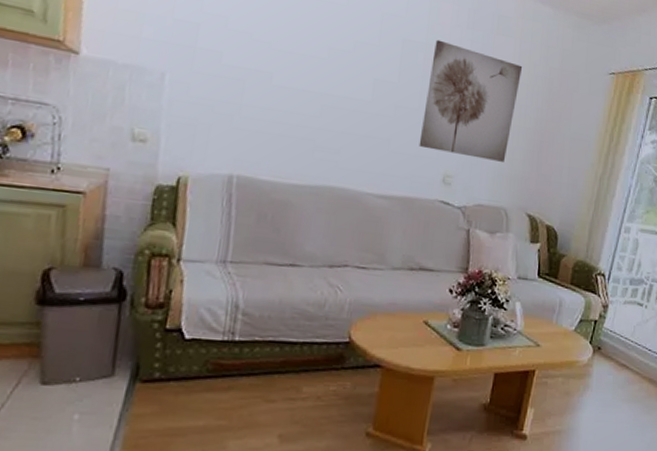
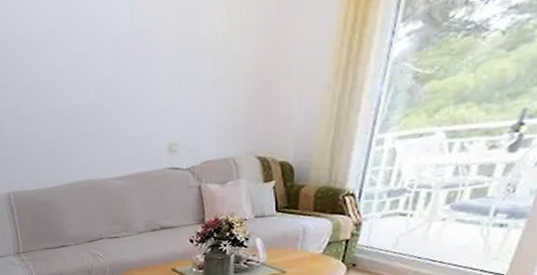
wall art: present [419,39,523,162] -> none [141,12,233,127]

